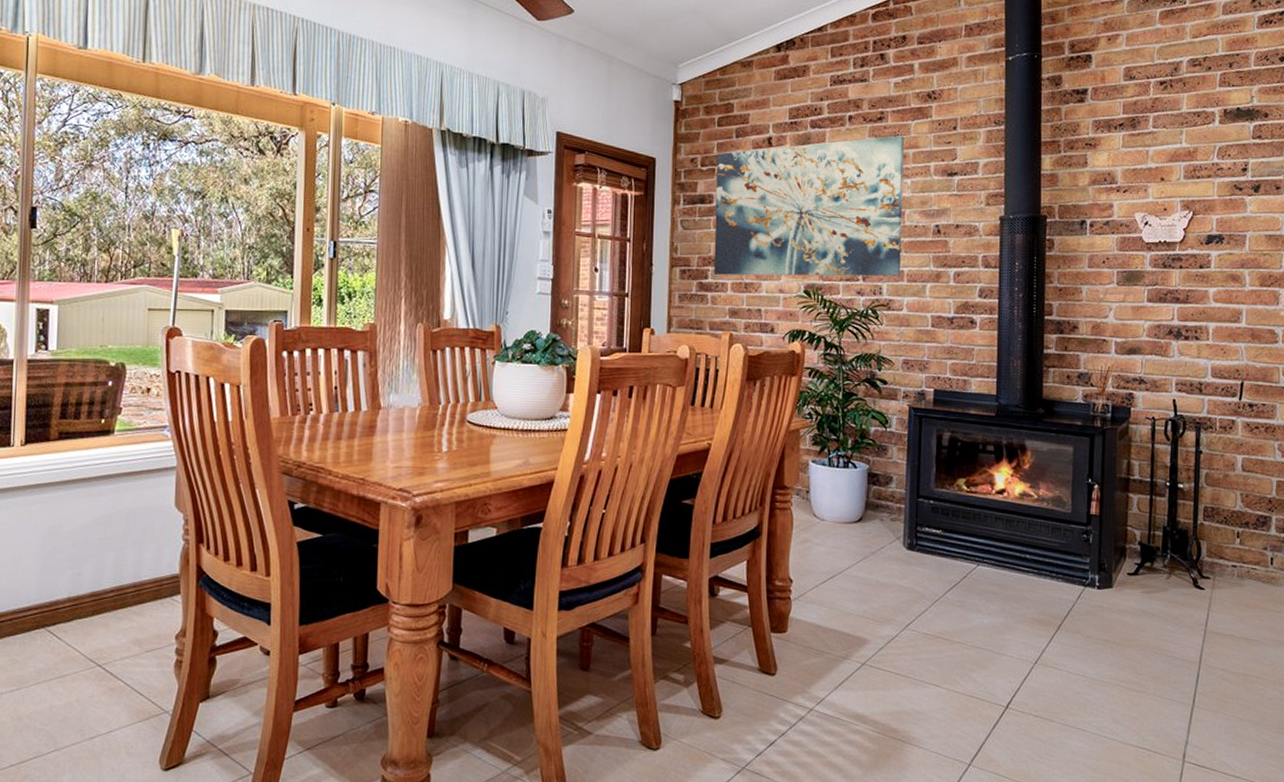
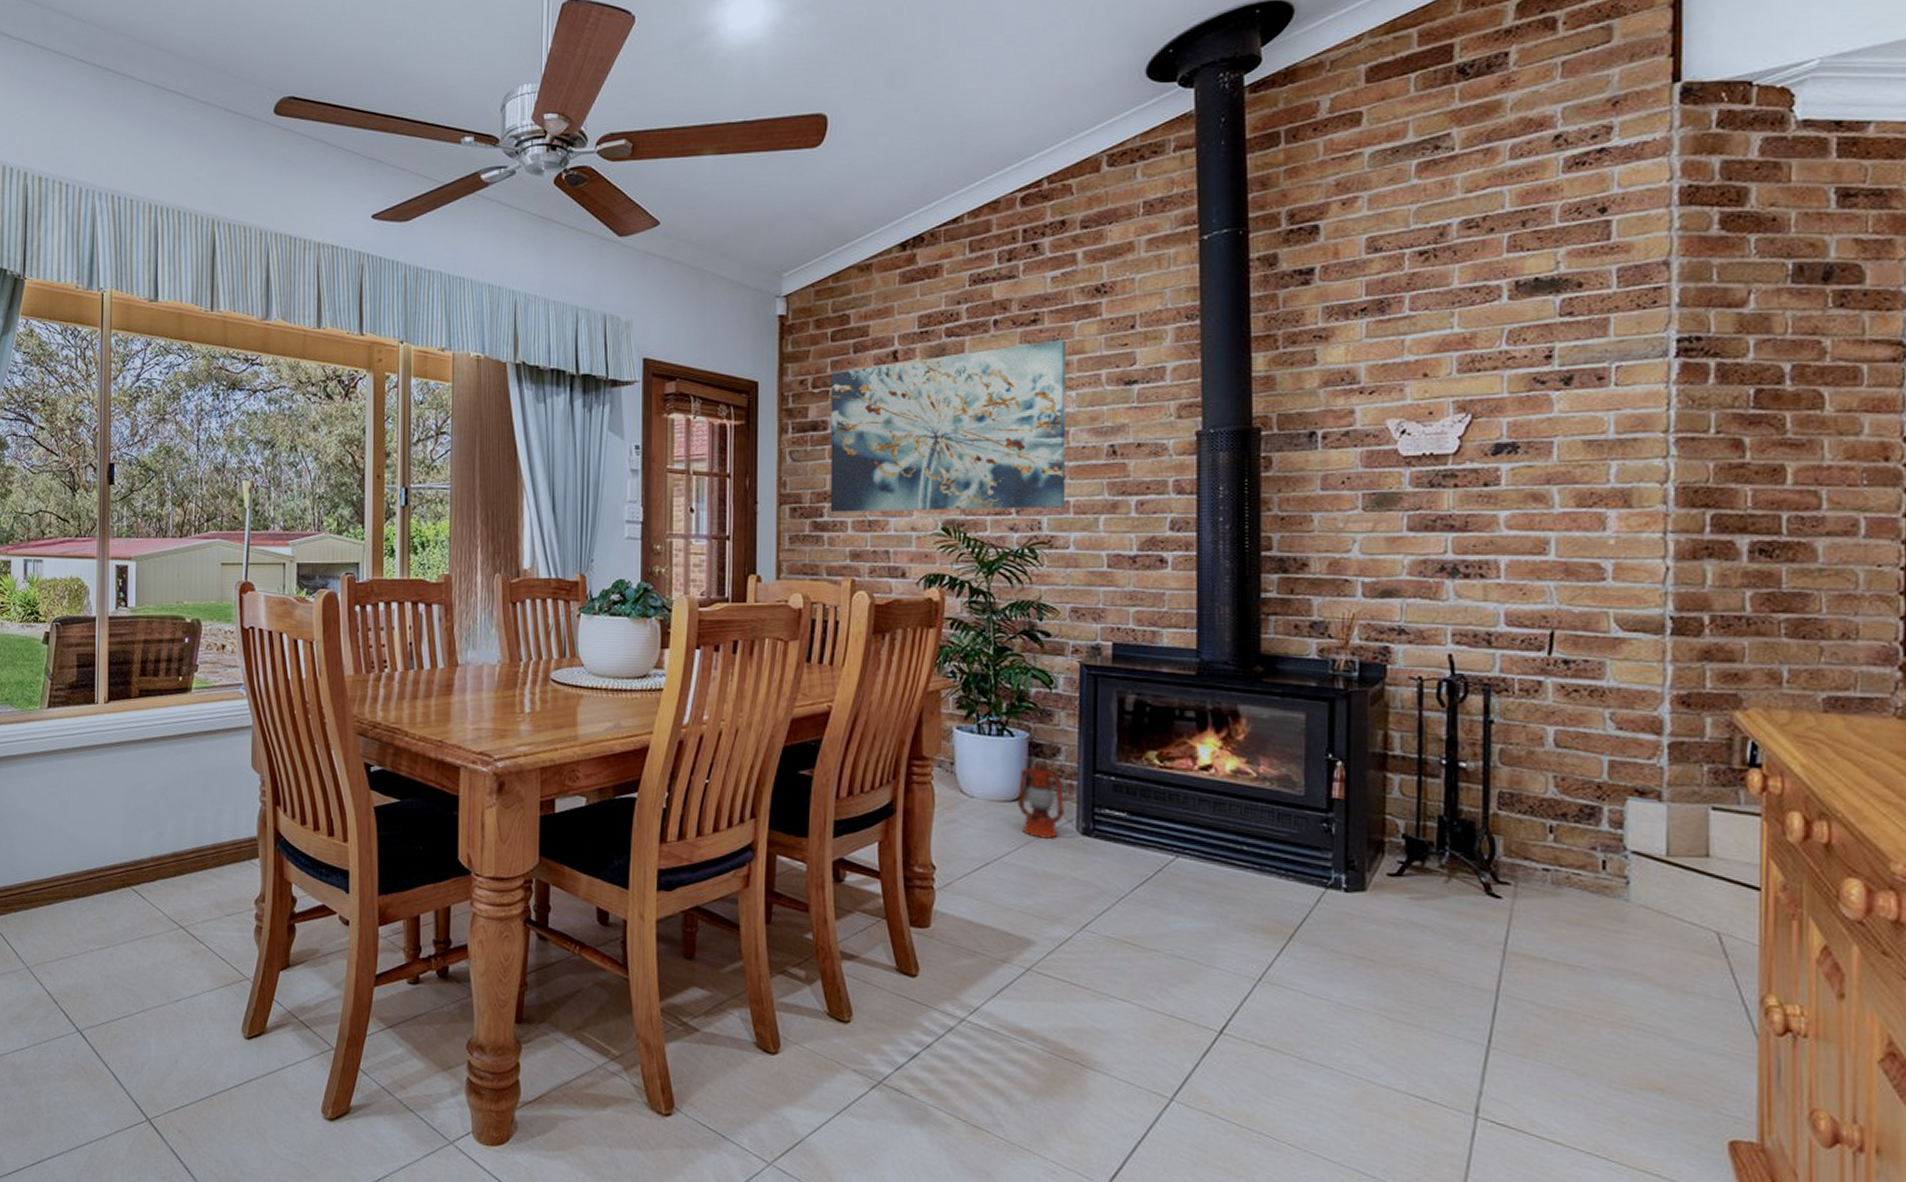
lantern: none [857,485,894,555] -> present [1016,757,1064,840]

